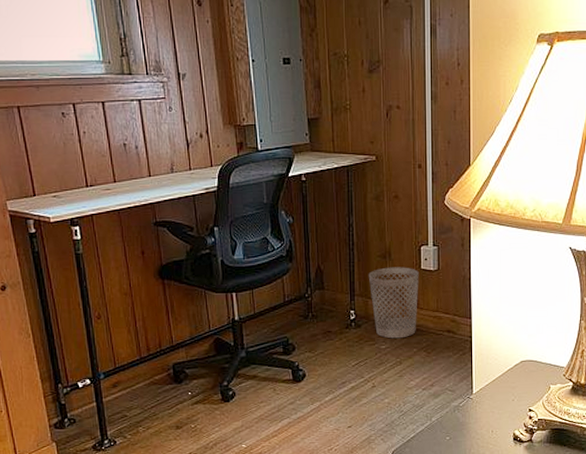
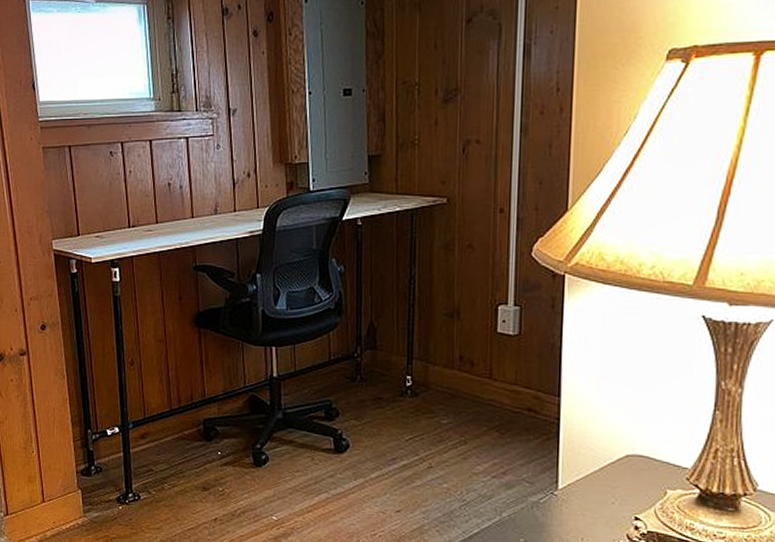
wastebasket: present [368,267,419,339] -> none [430,328,494,414]

